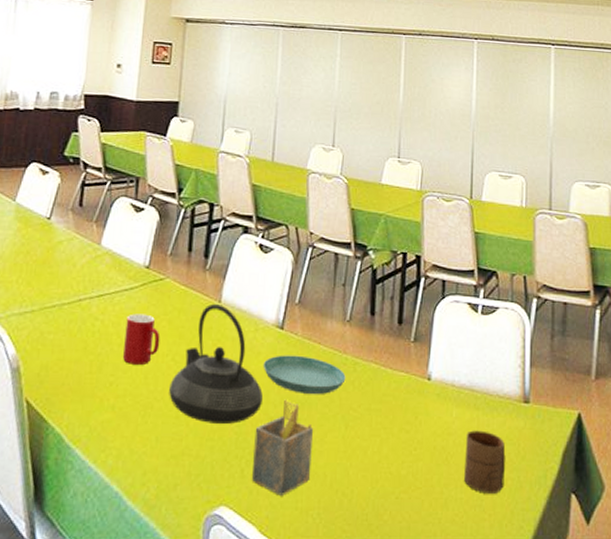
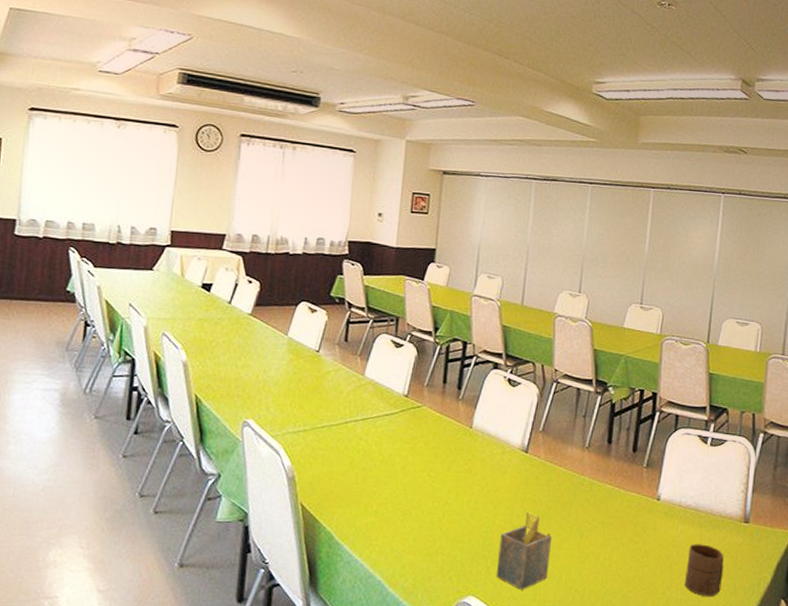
cup: present [123,313,161,365] -> none [385,435,418,478]
teapot: present [169,304,263,424] -> none [425,429,508,530]
saucer: present [263,355,346,395] -> none [508,474,583,509]

